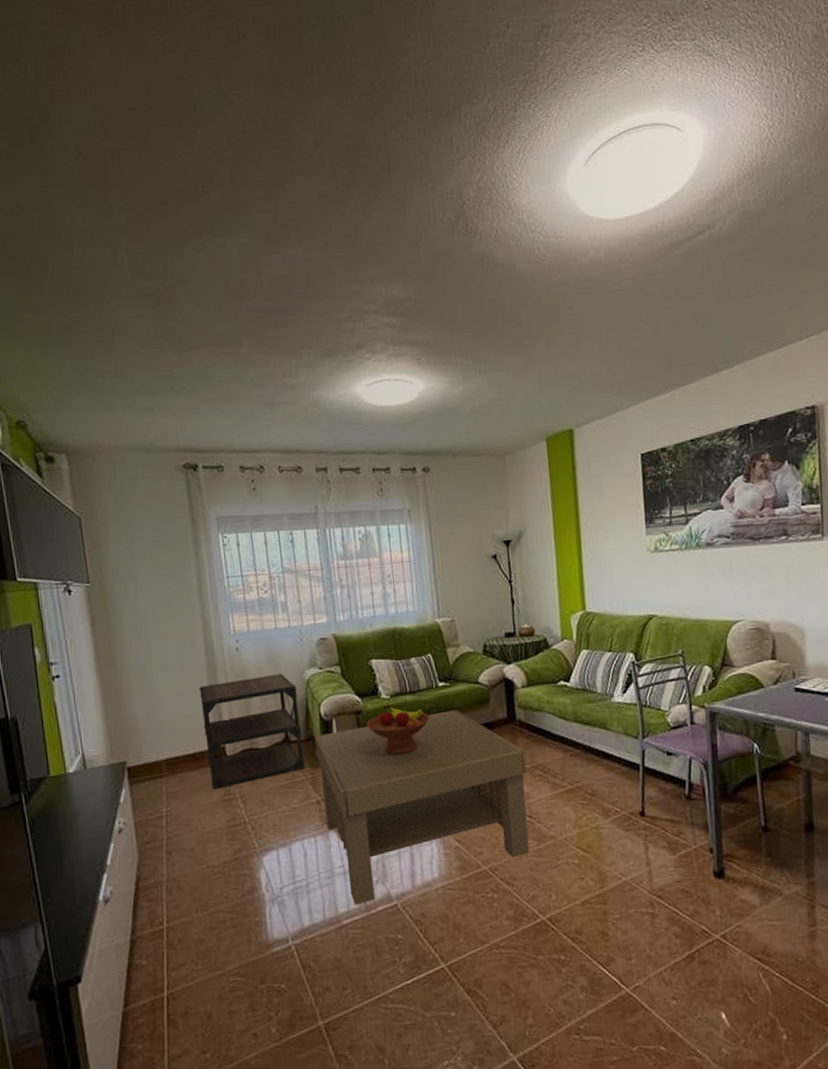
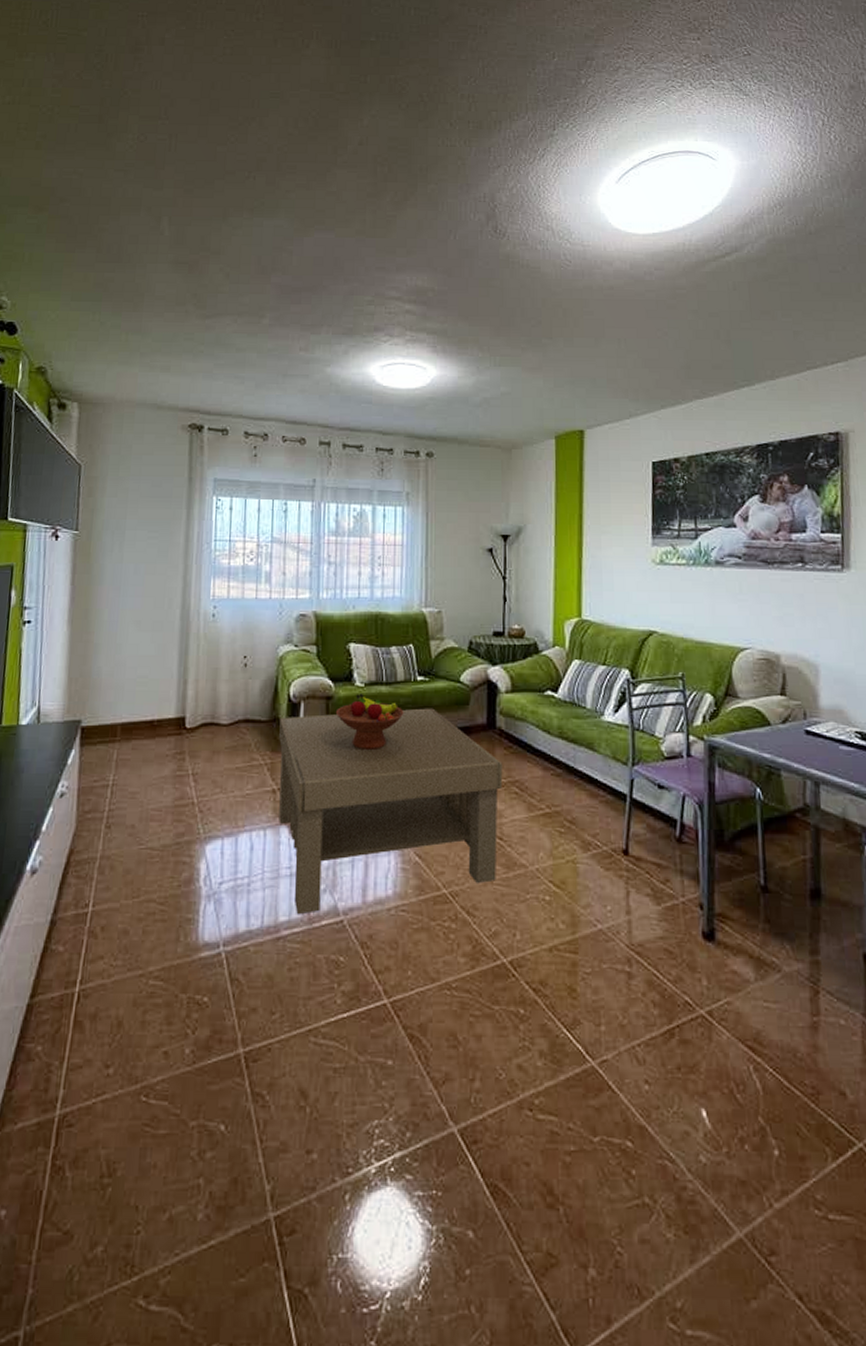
side table: present [199,673,306,791] -> none [164,646,268,764]

